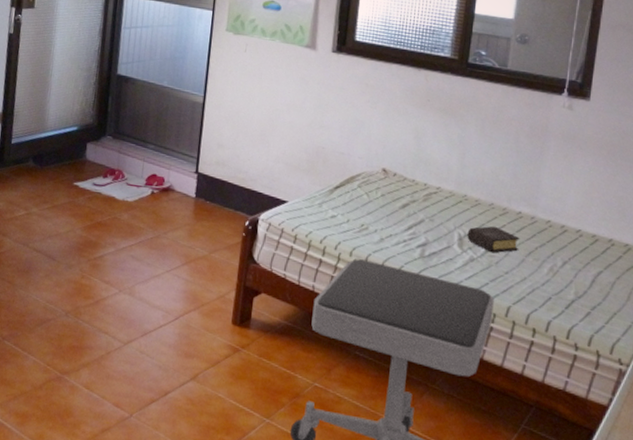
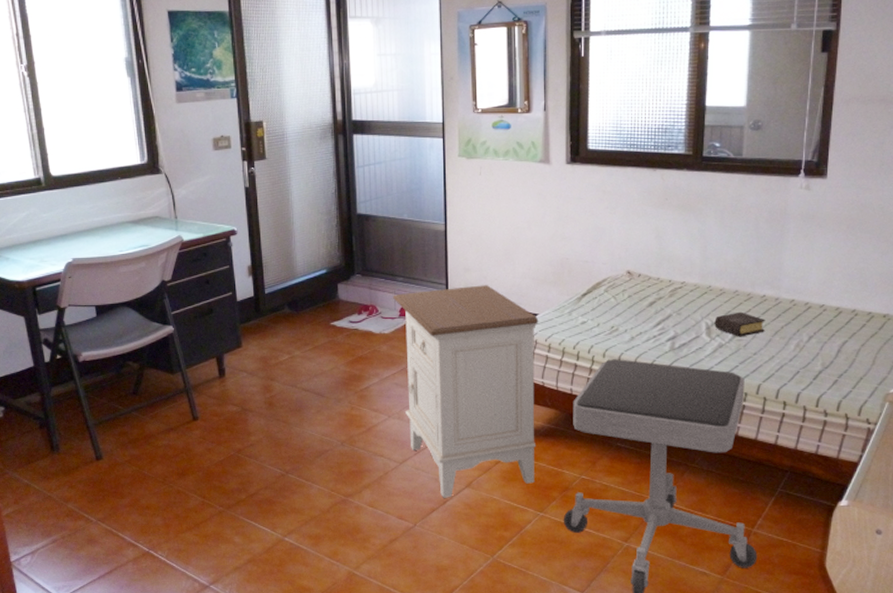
nightstand: none [136,161,288,390] -> present [393,285,539,498]

